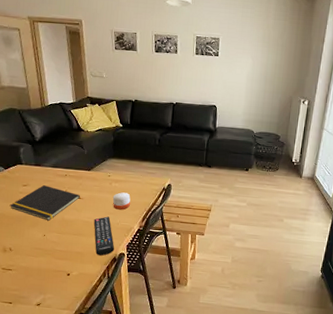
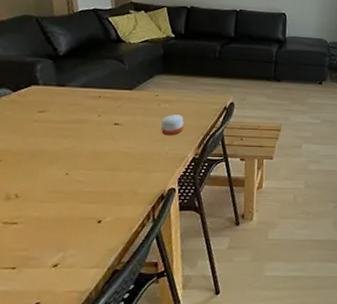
notepad: present [9,185,81,221] -> none [17,110,119,155]
remote control: present [93,216,115,256] -> none [135,144,163,194]

